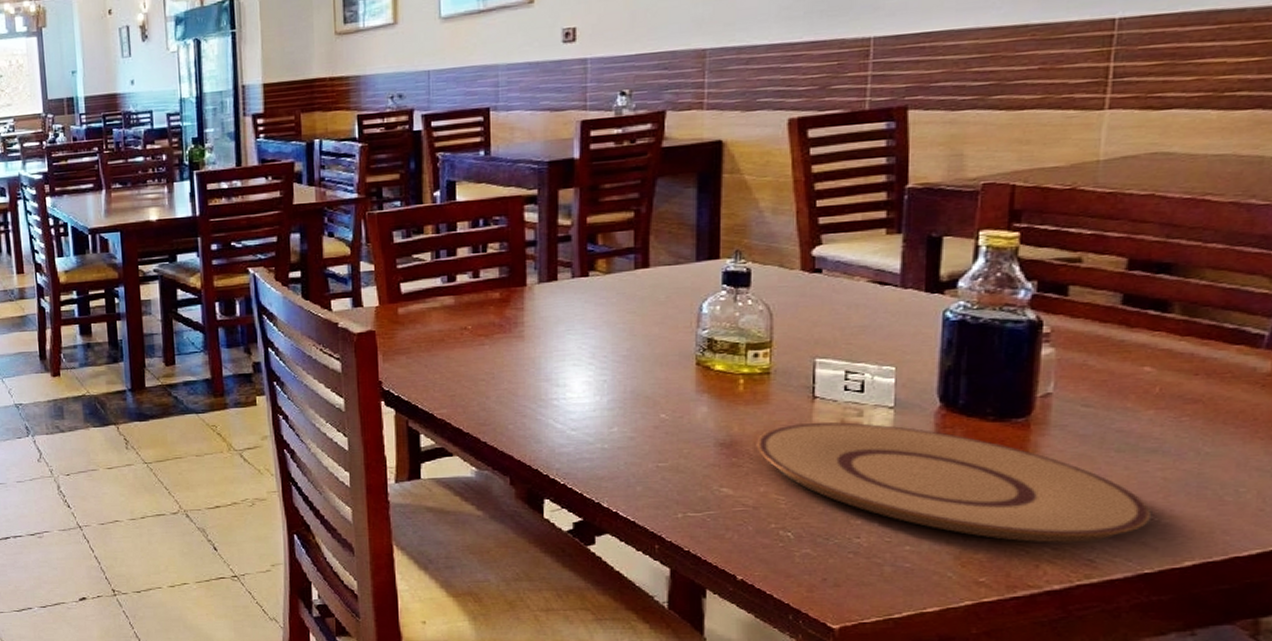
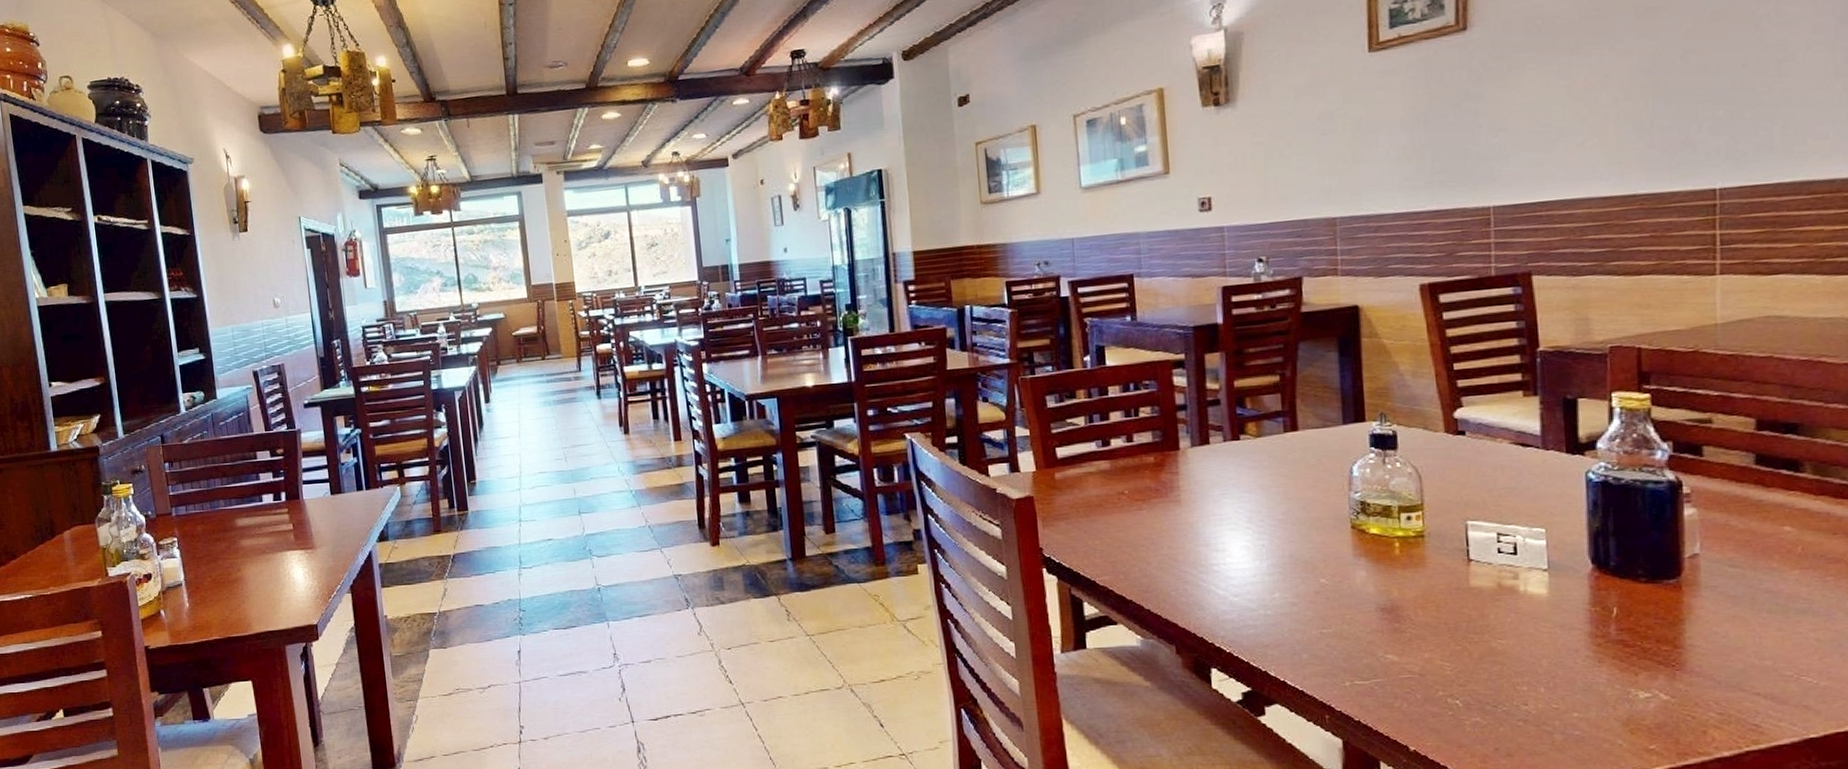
plate: present [756,422,1152,543] -> none [1417,585,1811,708]

